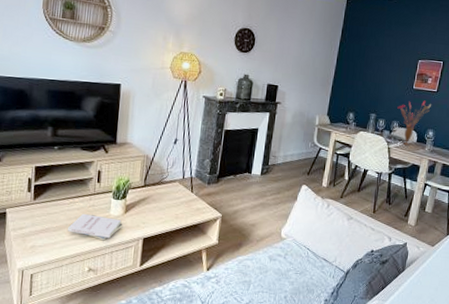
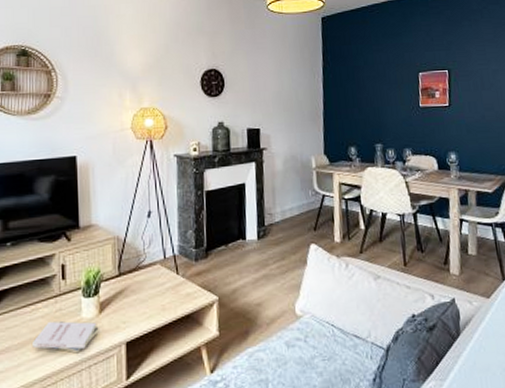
bouquet: present [397,100,431,146] -> none [406,118,446,176]

